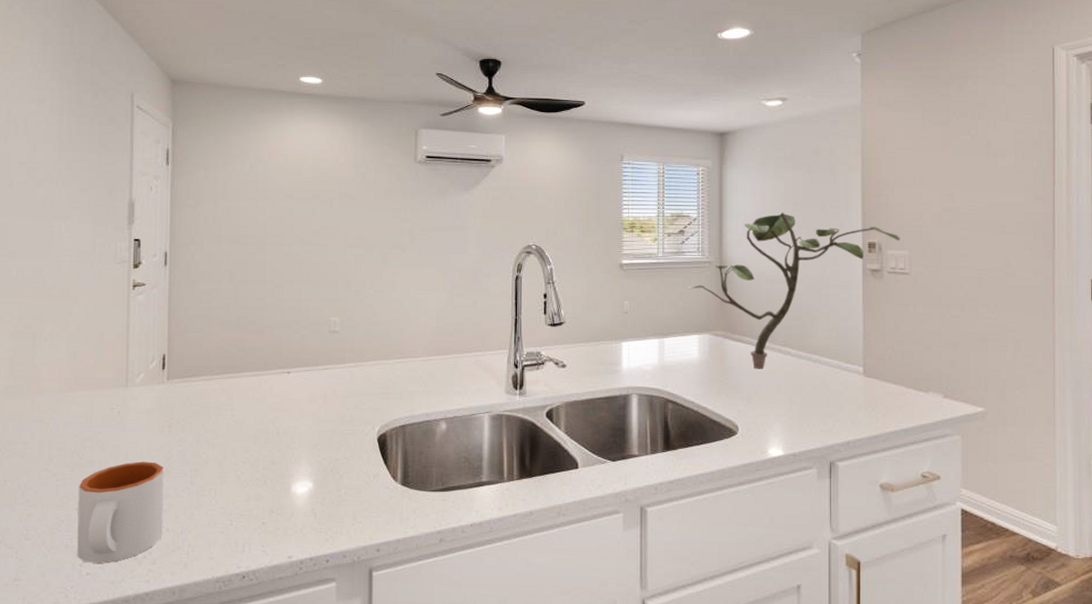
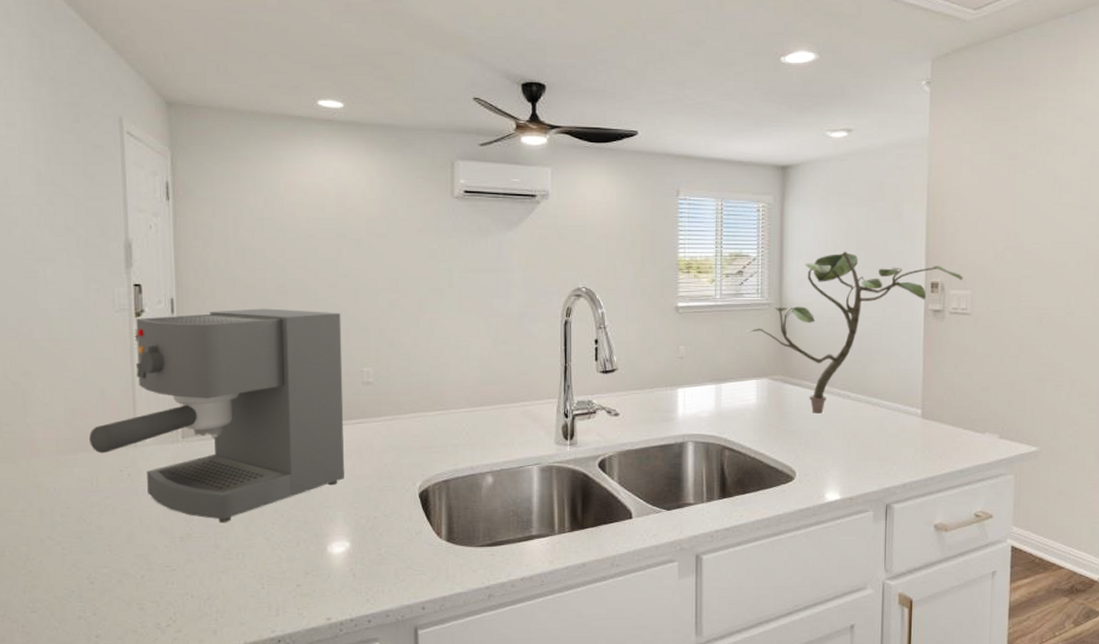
mug: present [77,461,164,563] -> none [88,526,187,634]
coffee maker: none [87,262,313,460] -> present [89,308,344,522]

